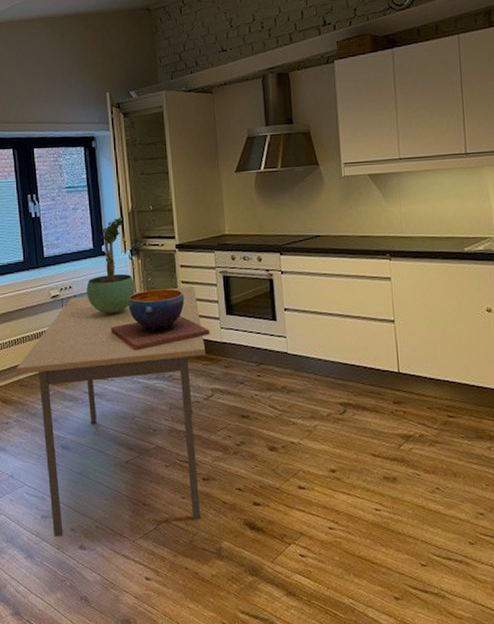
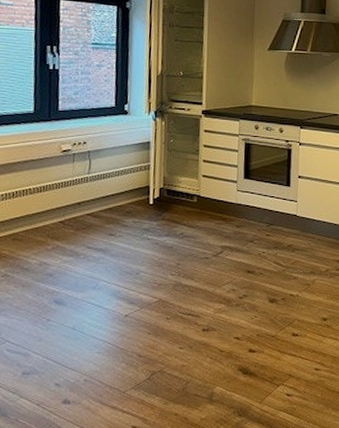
dining table: present [16,287,206,537] -> none [10,150,220,394]
potted plant: present [86,218,135,314] -> none [102,79,156,172]
decorative bowl: present [111,289,210,351] -> none [125,151,226,208]

